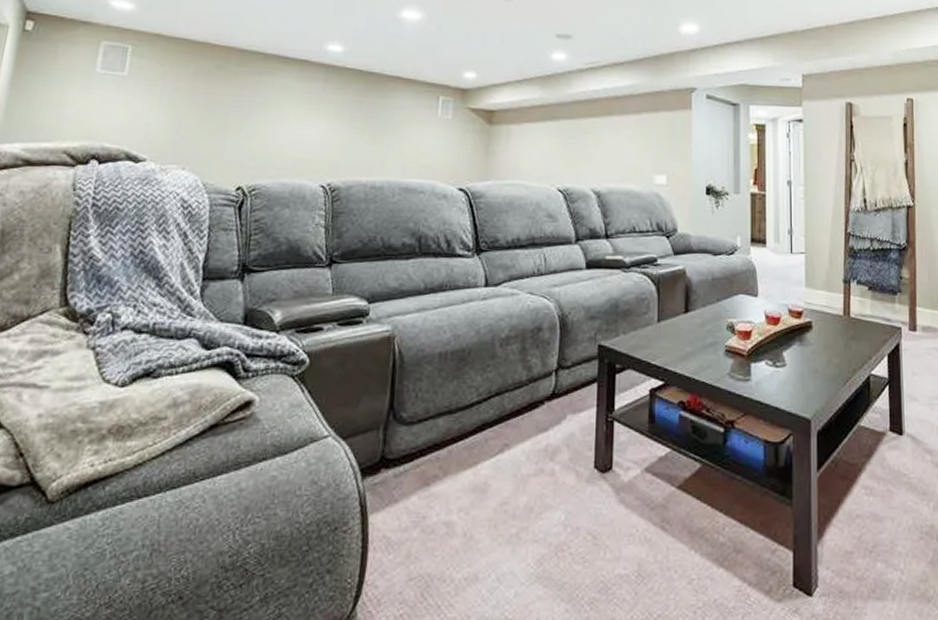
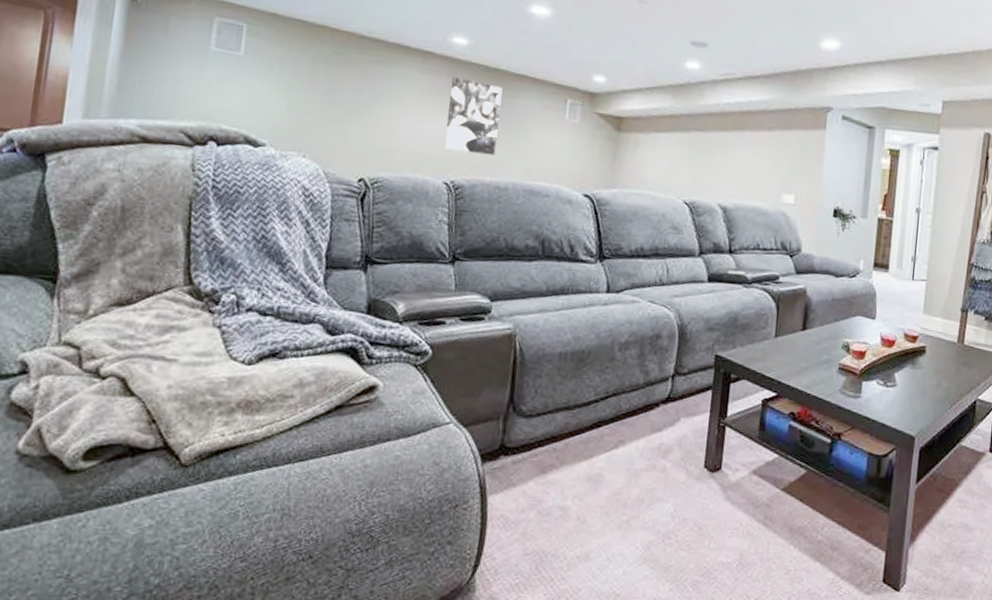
wall art: none [321,82,377,156] -> present [444,77,503,156]

